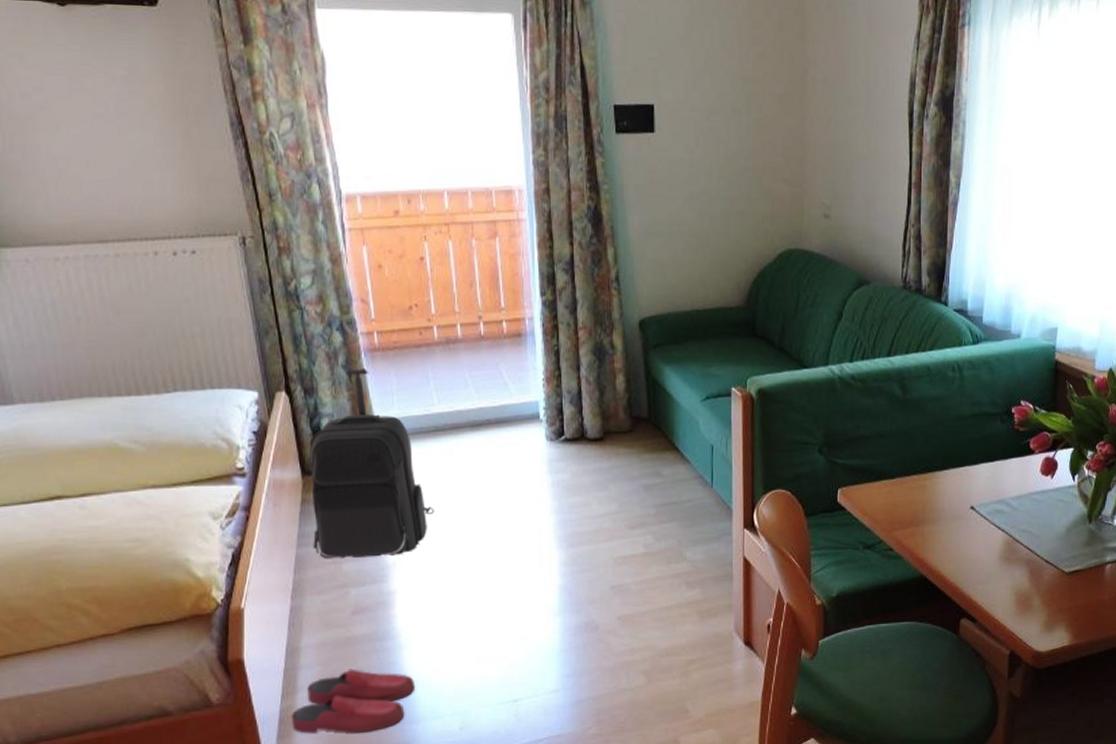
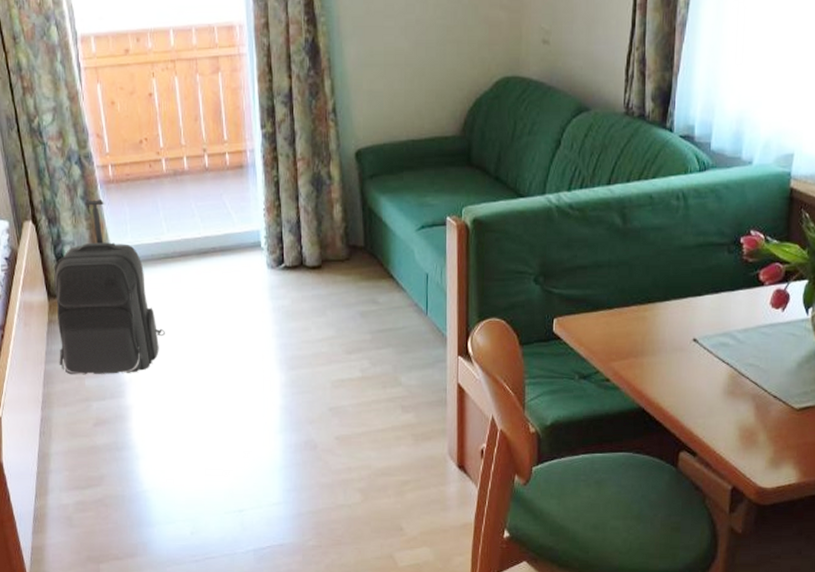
slippers: present [291,669,416,733] -> none [43,475,151,533]

